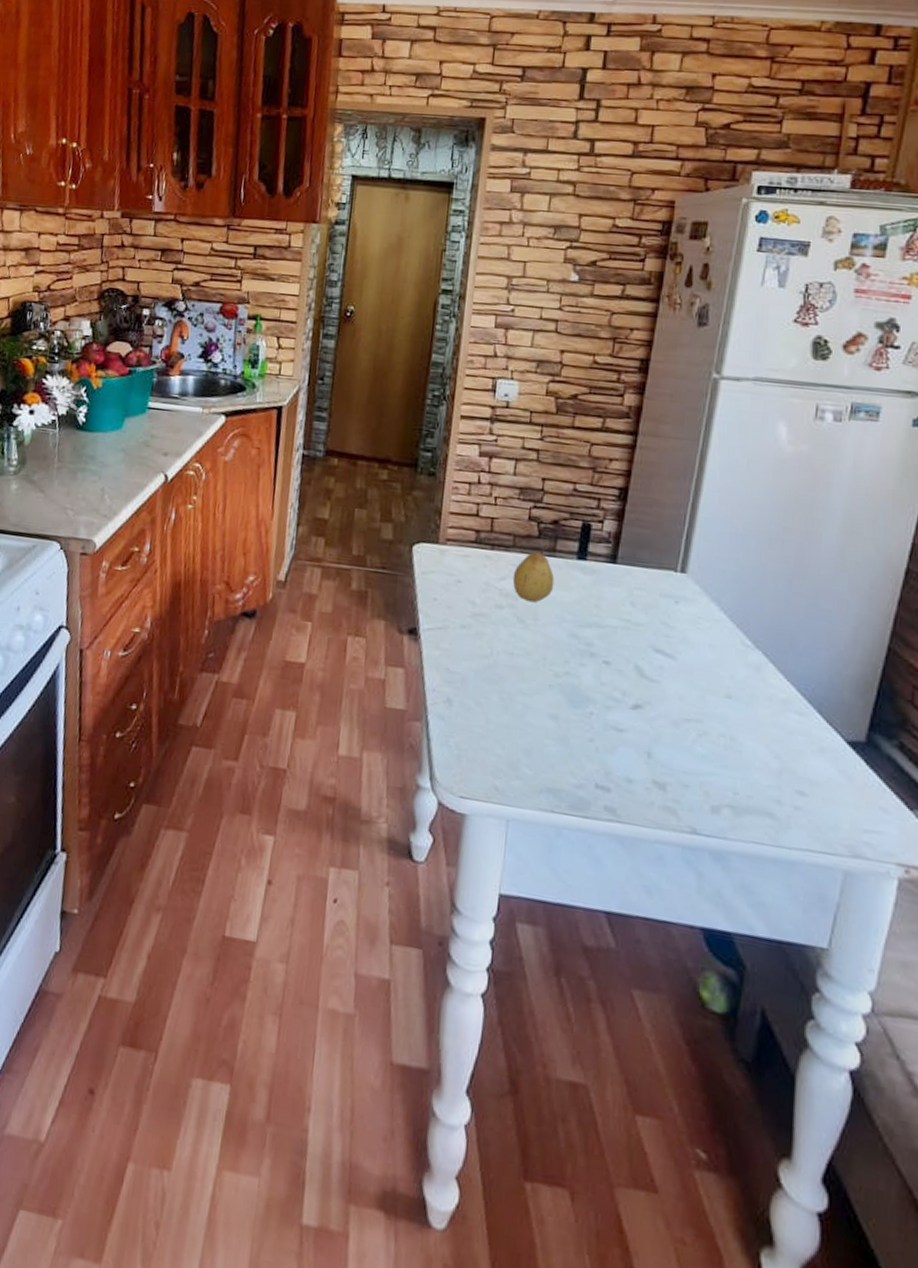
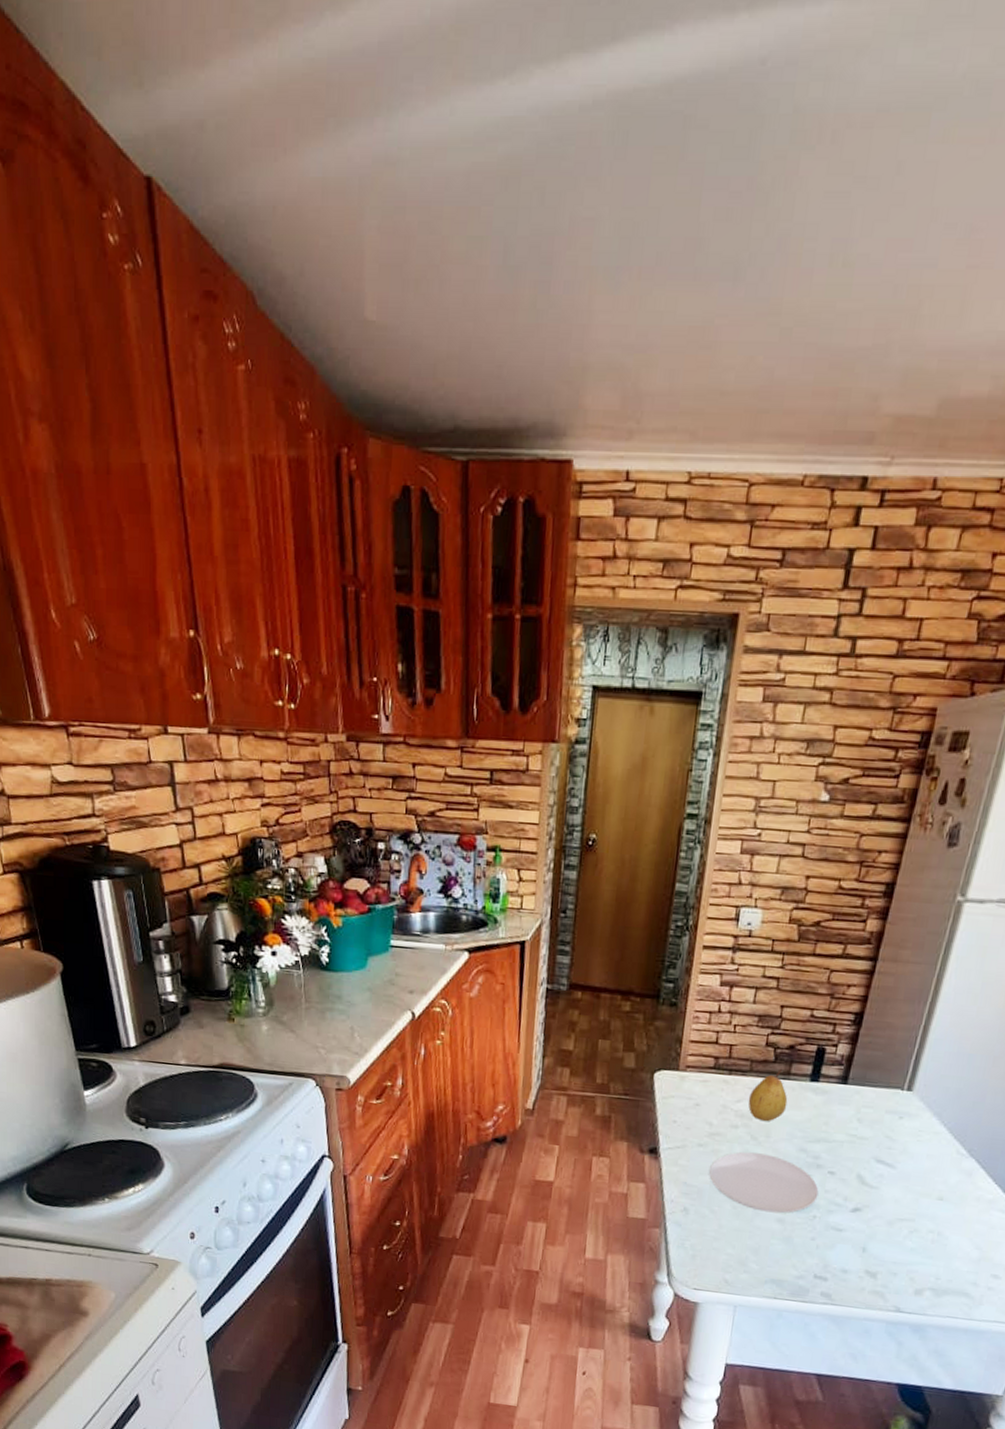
plate: none [473,635,594,709] -> present [709,1151,819,1214]

